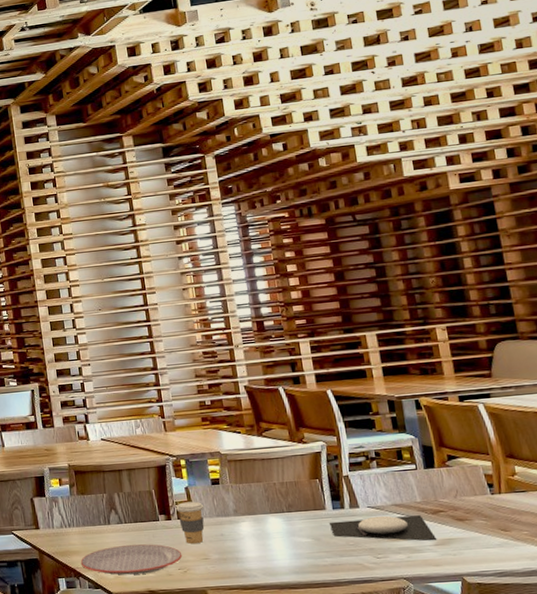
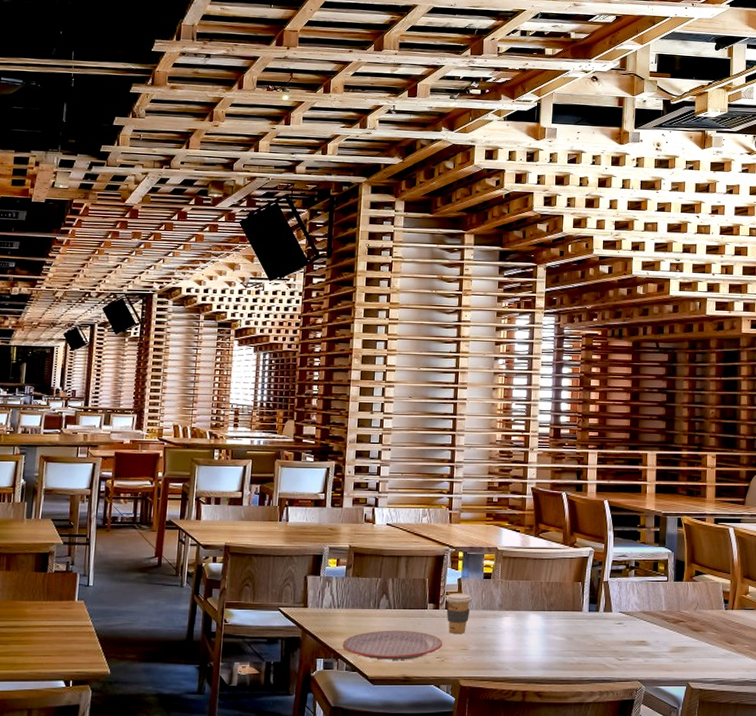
plate: present [329,515,436,541] -> none [582,621,672,647]

